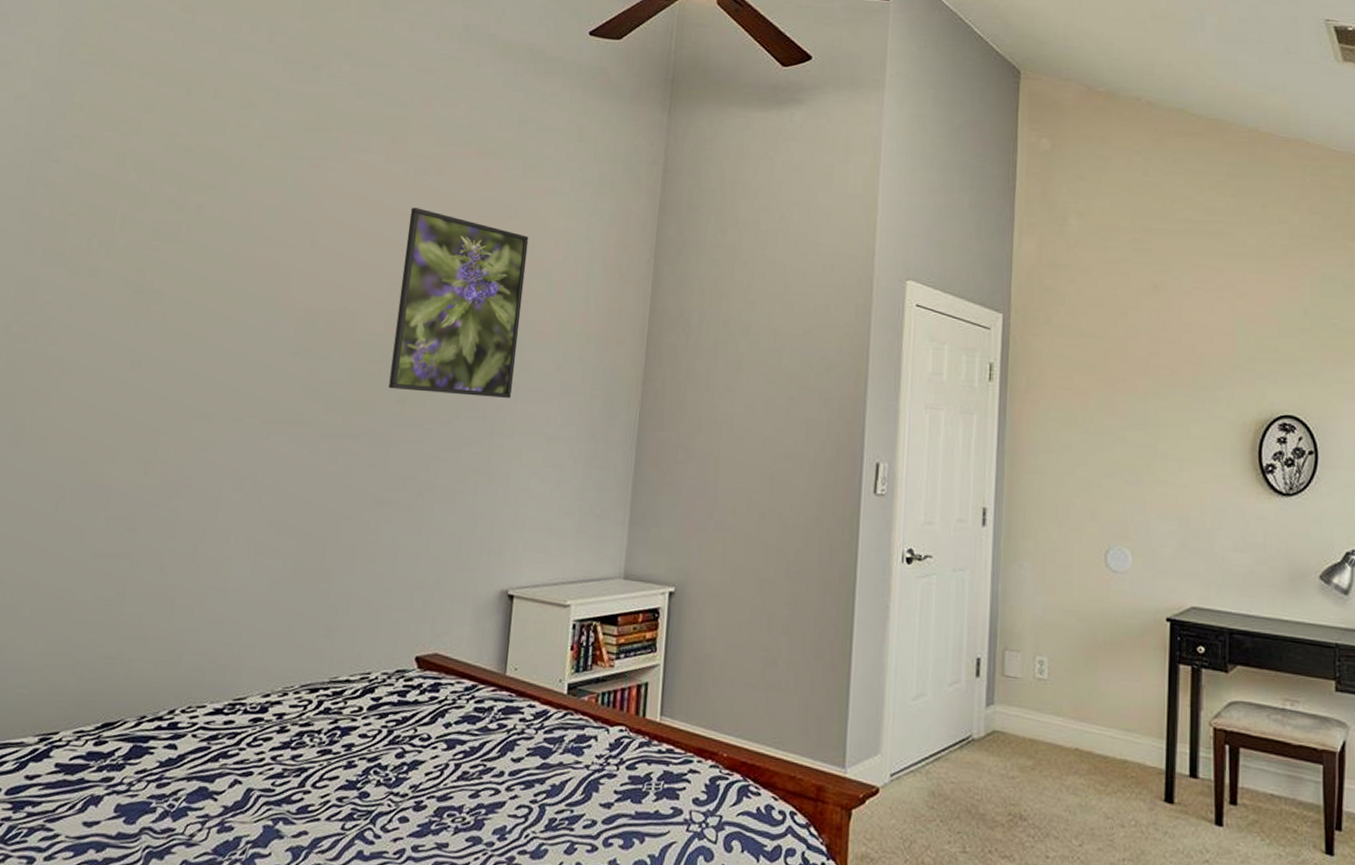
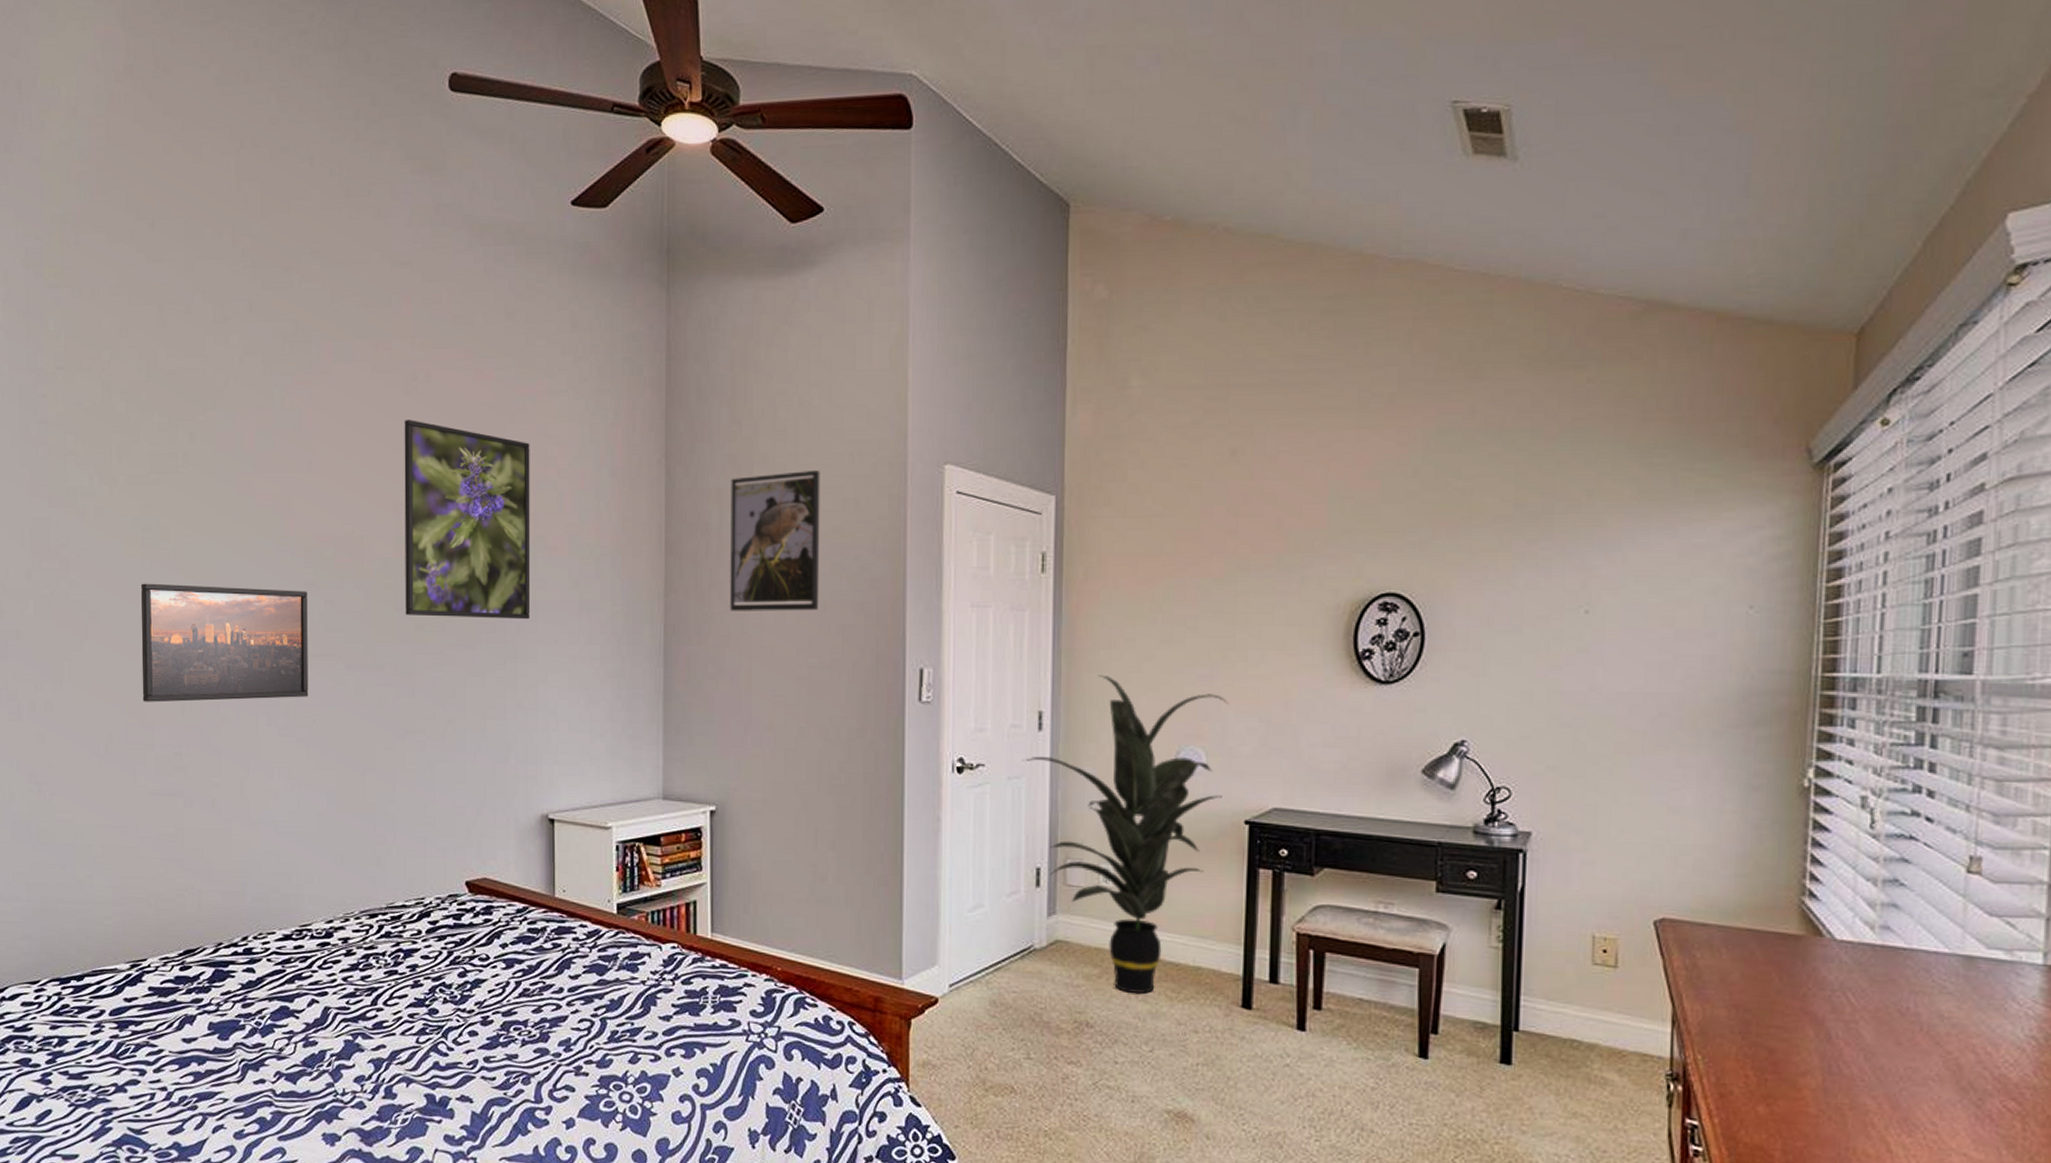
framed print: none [104,343,293,464] -> present [140,583,309,702]
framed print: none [703,278,795,404] -> present [730,471,820,611]
indoor plant: none [967,476,1151,786] -> present [1023,674,1228,994]

